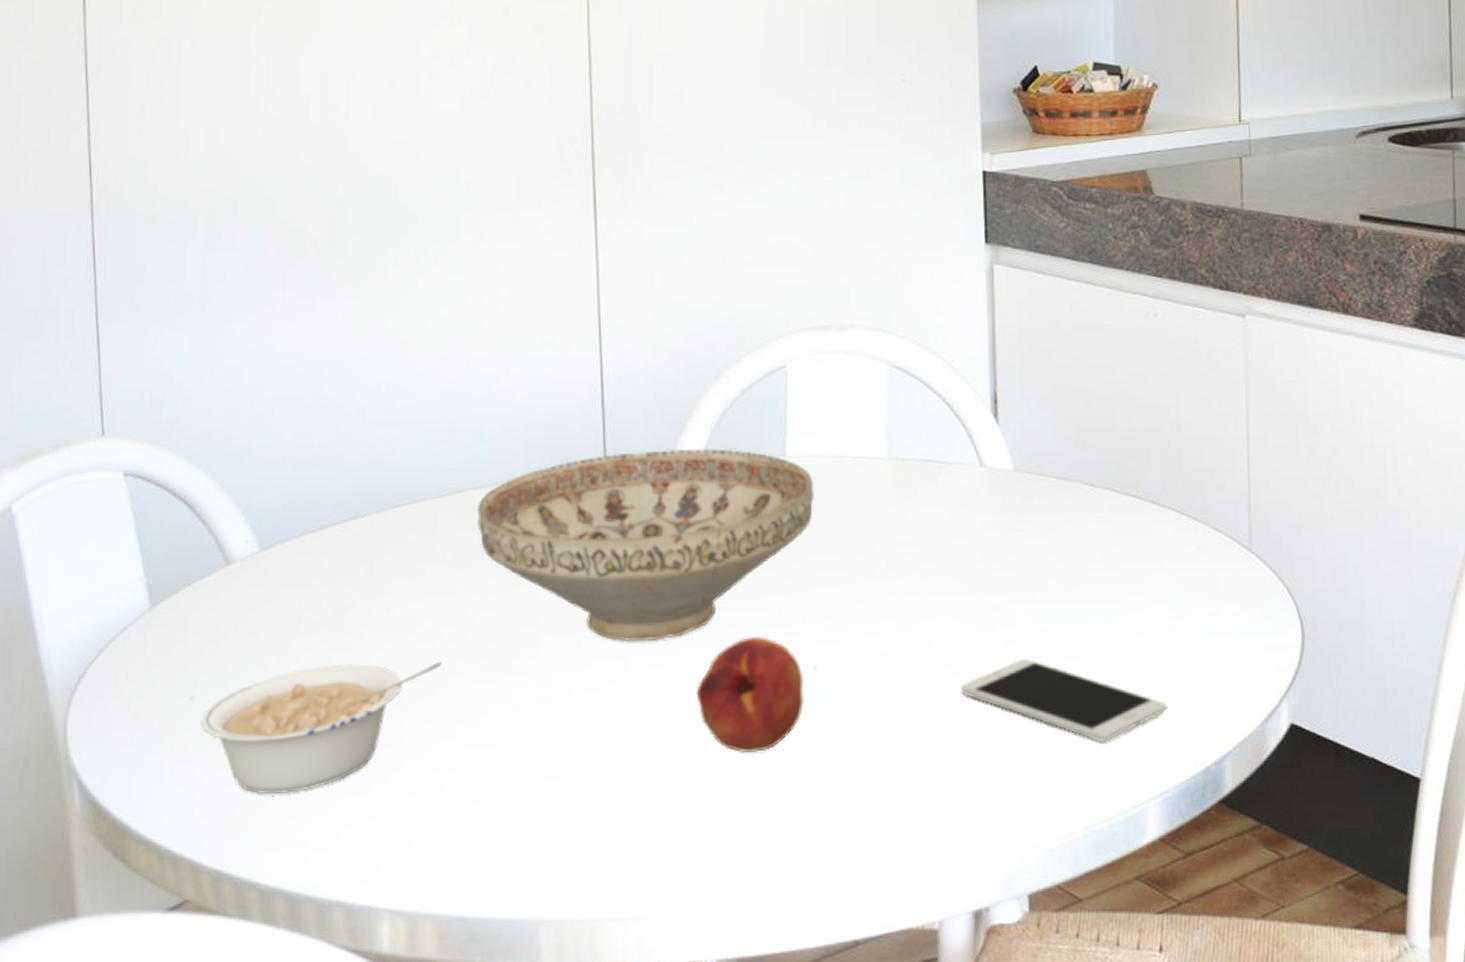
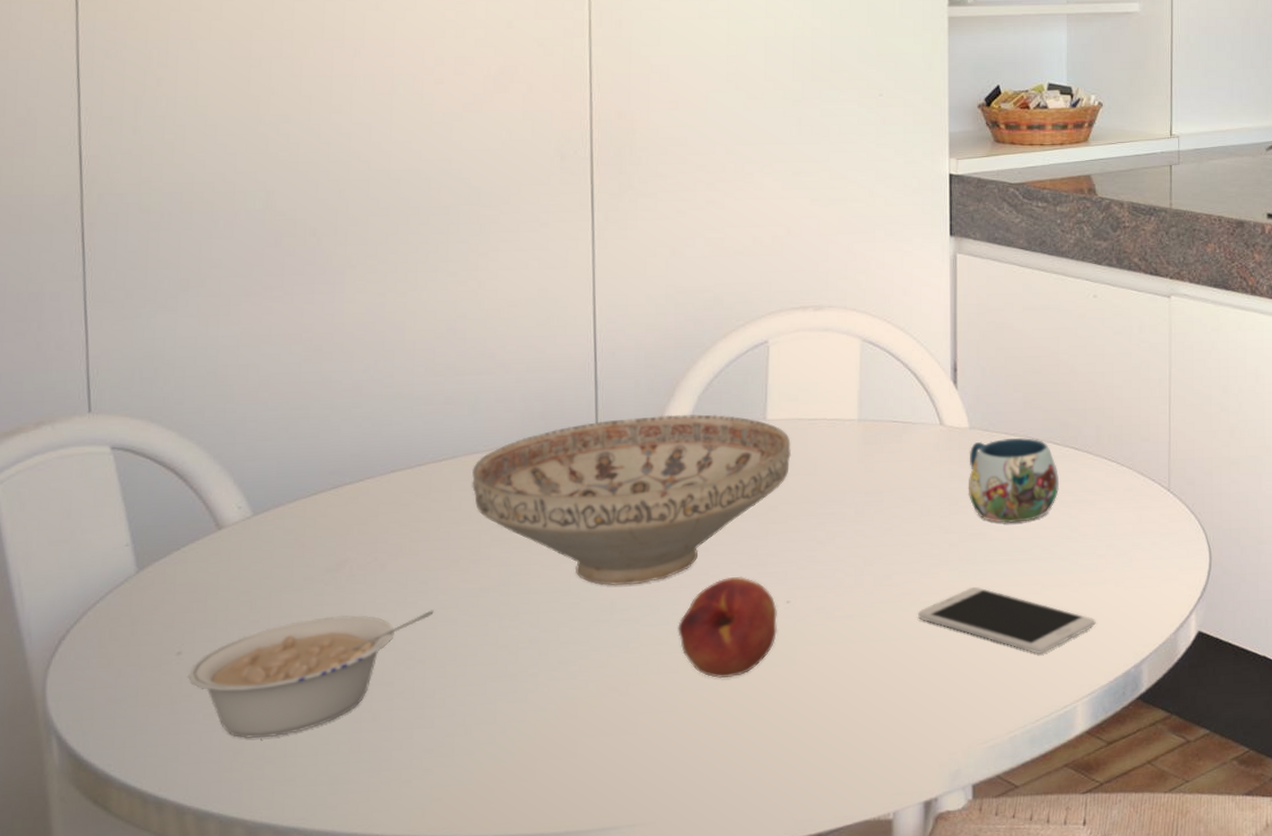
mug: none [1013,483,1119,584] -> present [968,438,1059,523]

